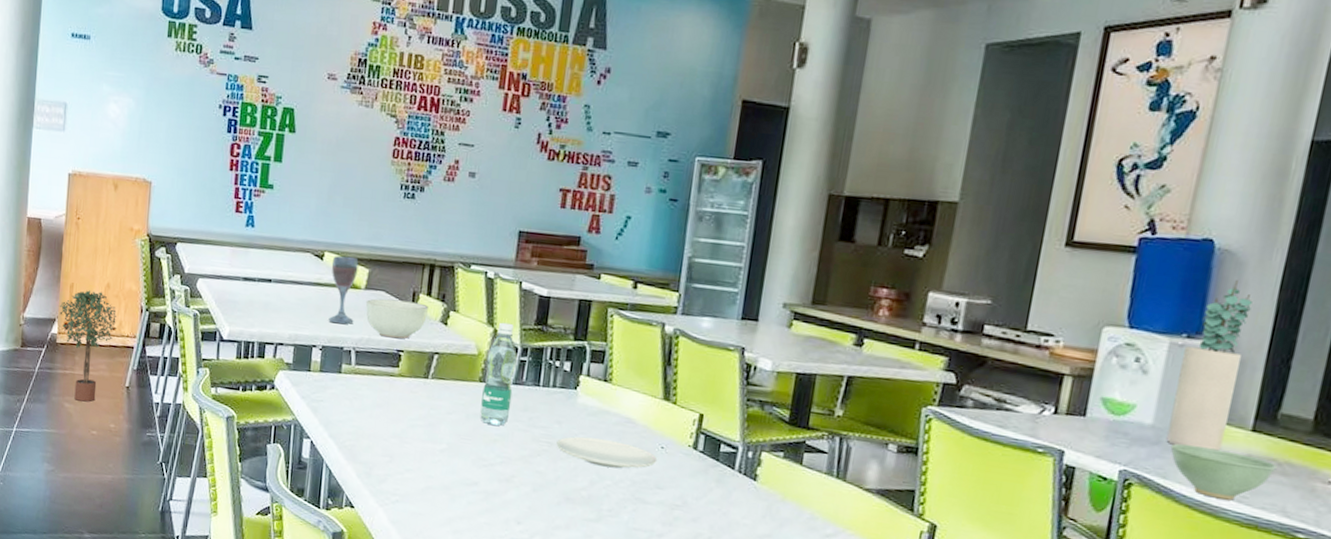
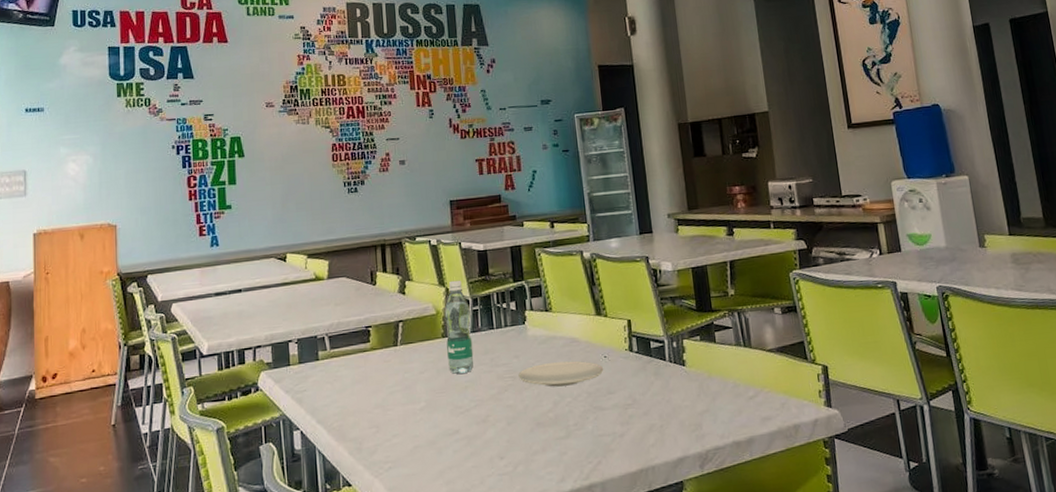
potted tree: present [59,290,117,402] -> none [36,338,96,452]
cup: present [328,255,359,324] -> none [294,252,323,316]
bowl: present [365,298,428,339] -> none [330,280,386,318]
vase: present [1166,280,1252,451] -> none [947,129,995,259]
bowl: present [1170,443,1277,501] -> none [963,254,1034,292]

